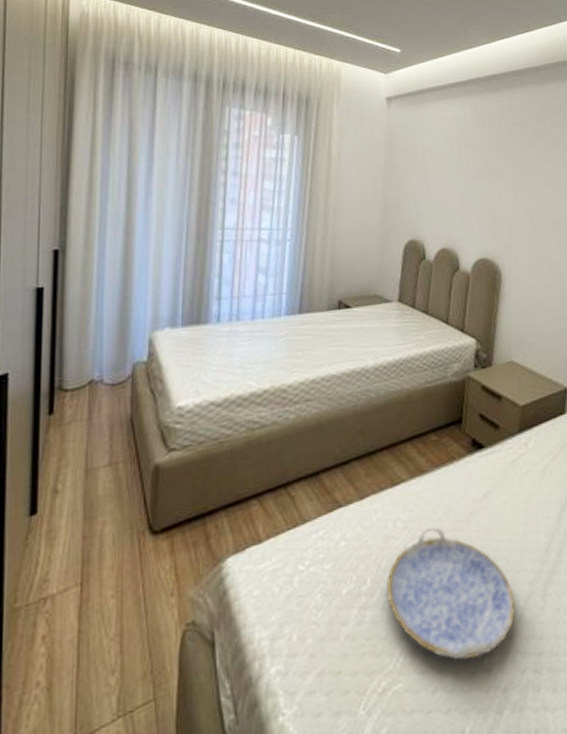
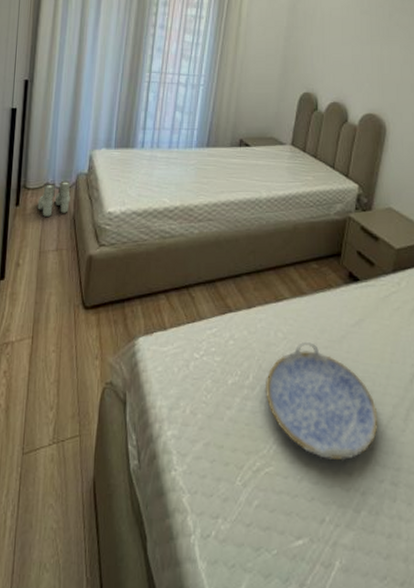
boots: none [80,373,125,424] -> present [37,180,71,217]

